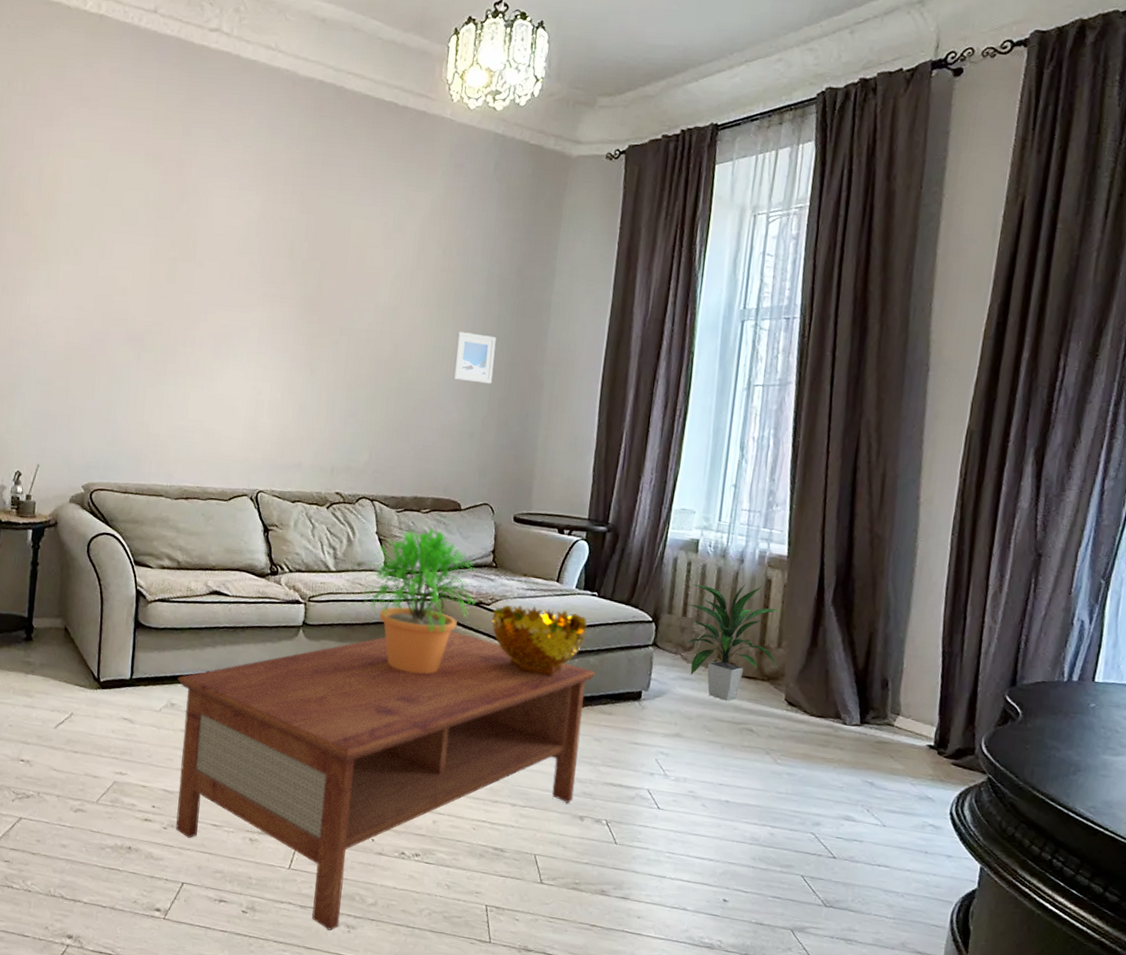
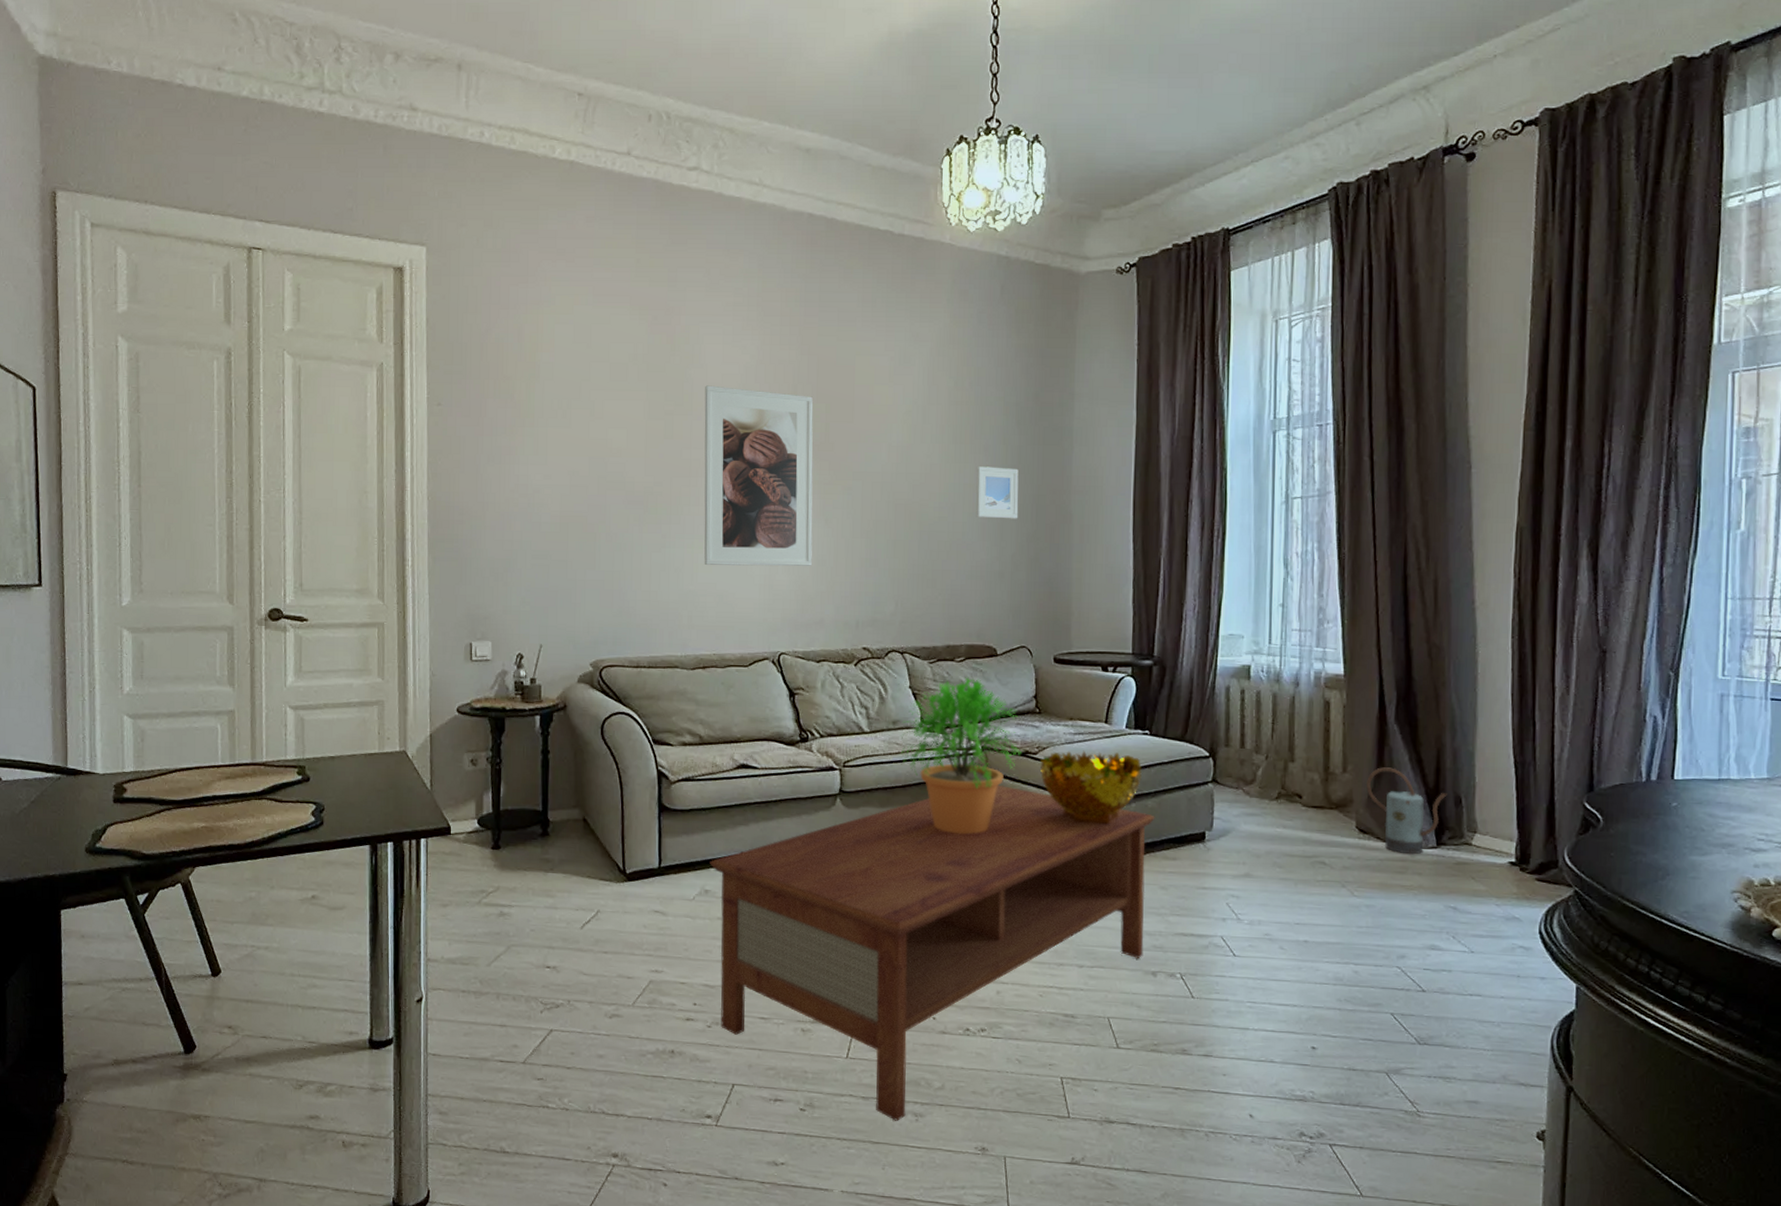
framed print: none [195,235,309,412] -> present [704,385,814,567]
indoor plant: present [688,582,780,701] -> none [1245,706,1346,834]
watering can: none [798,645,875,730] -> present [1366,767,1447,855]

